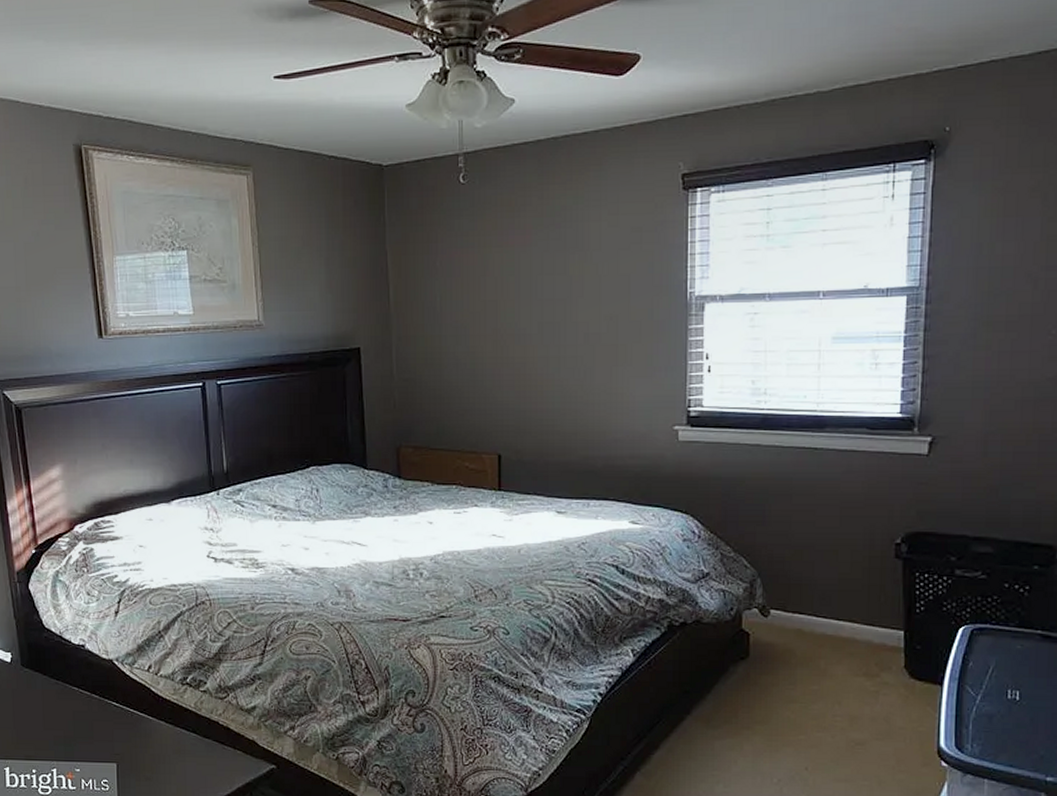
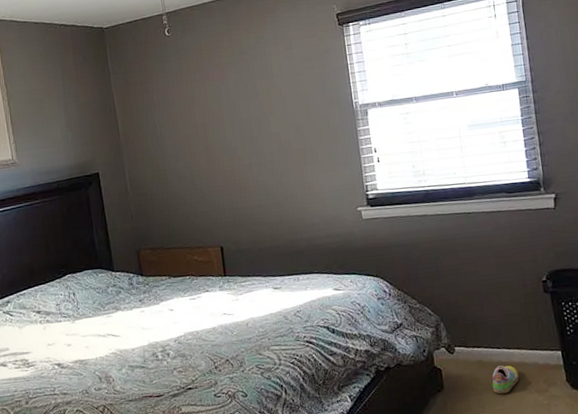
shoe: none [809,639,845,672] -> present [492,365,519,394]

